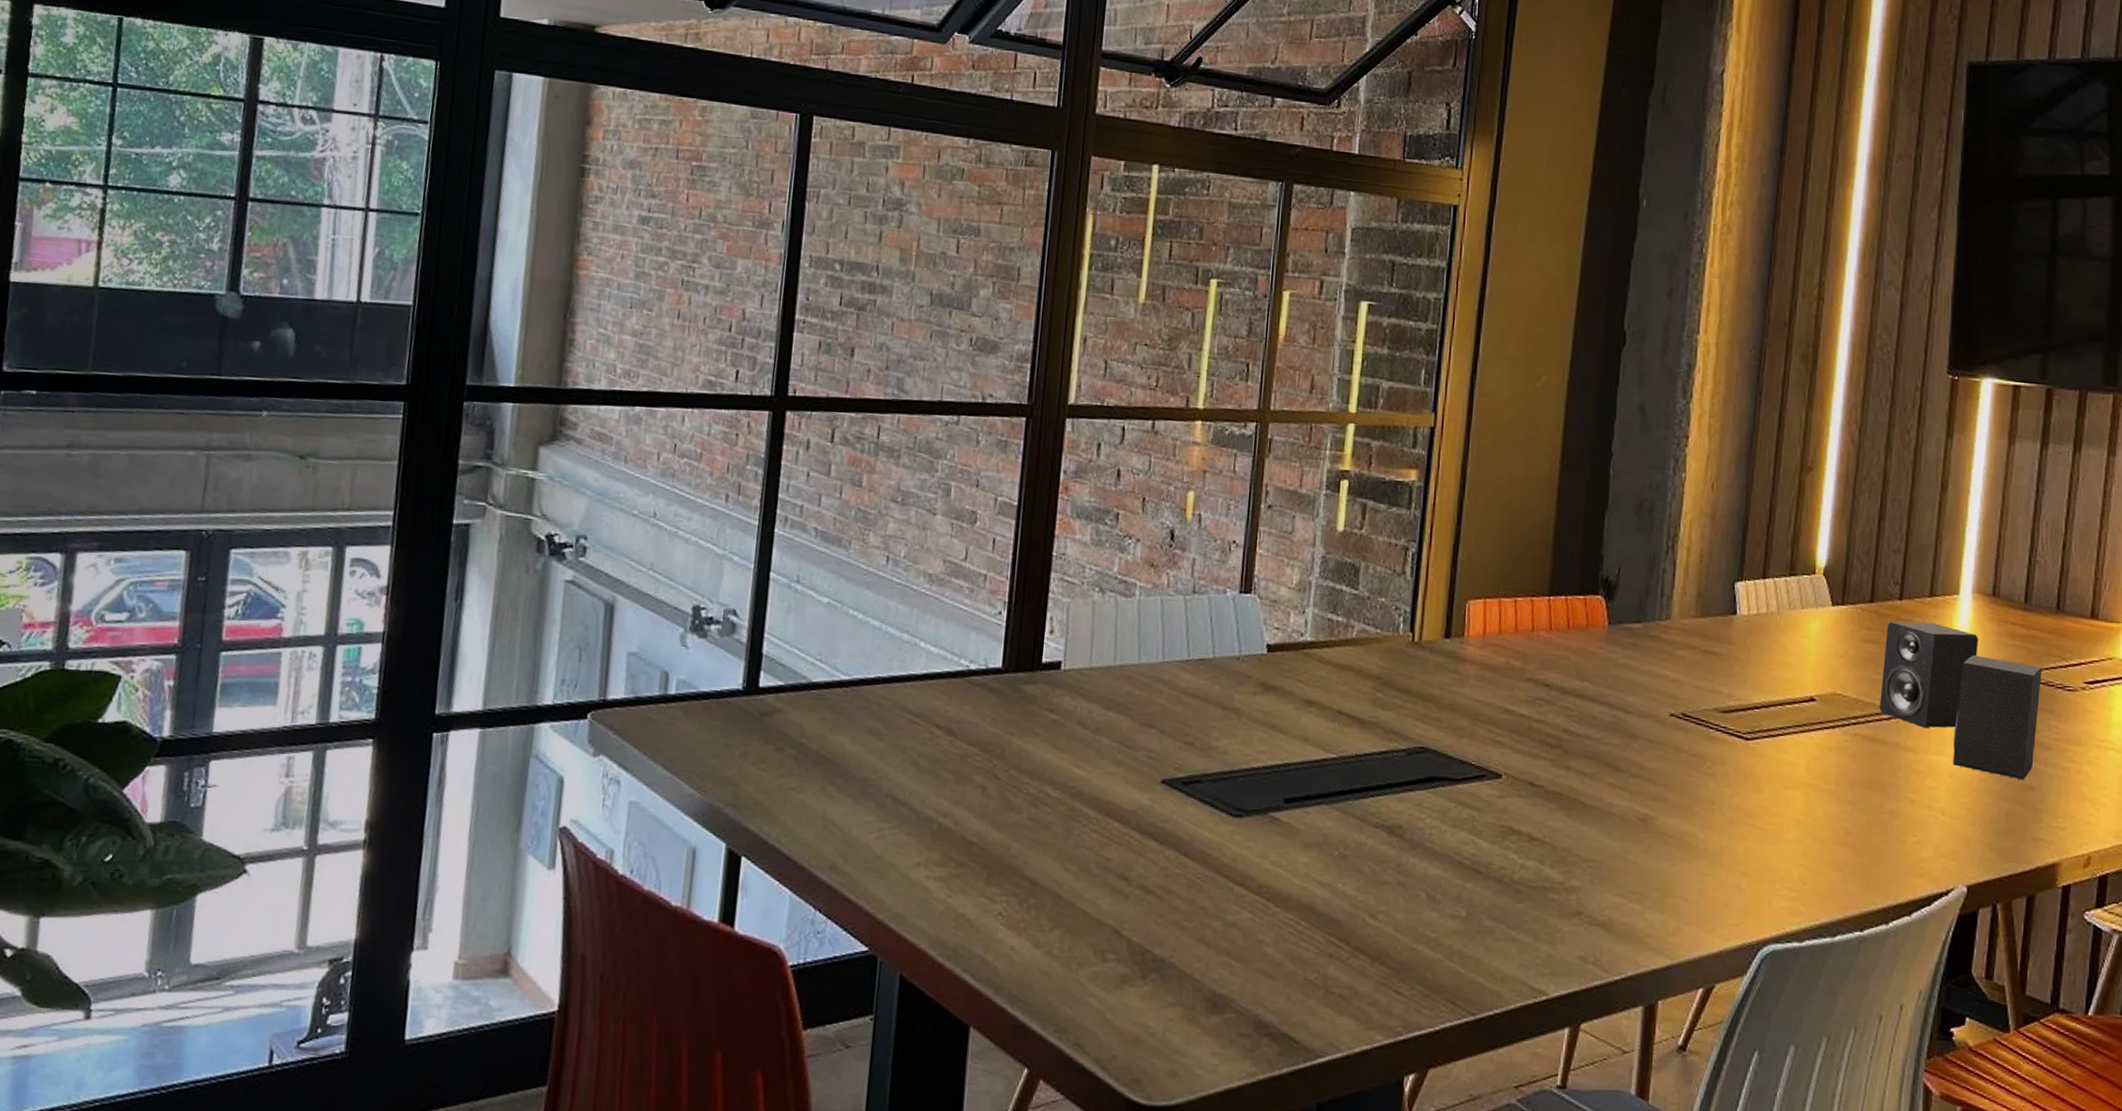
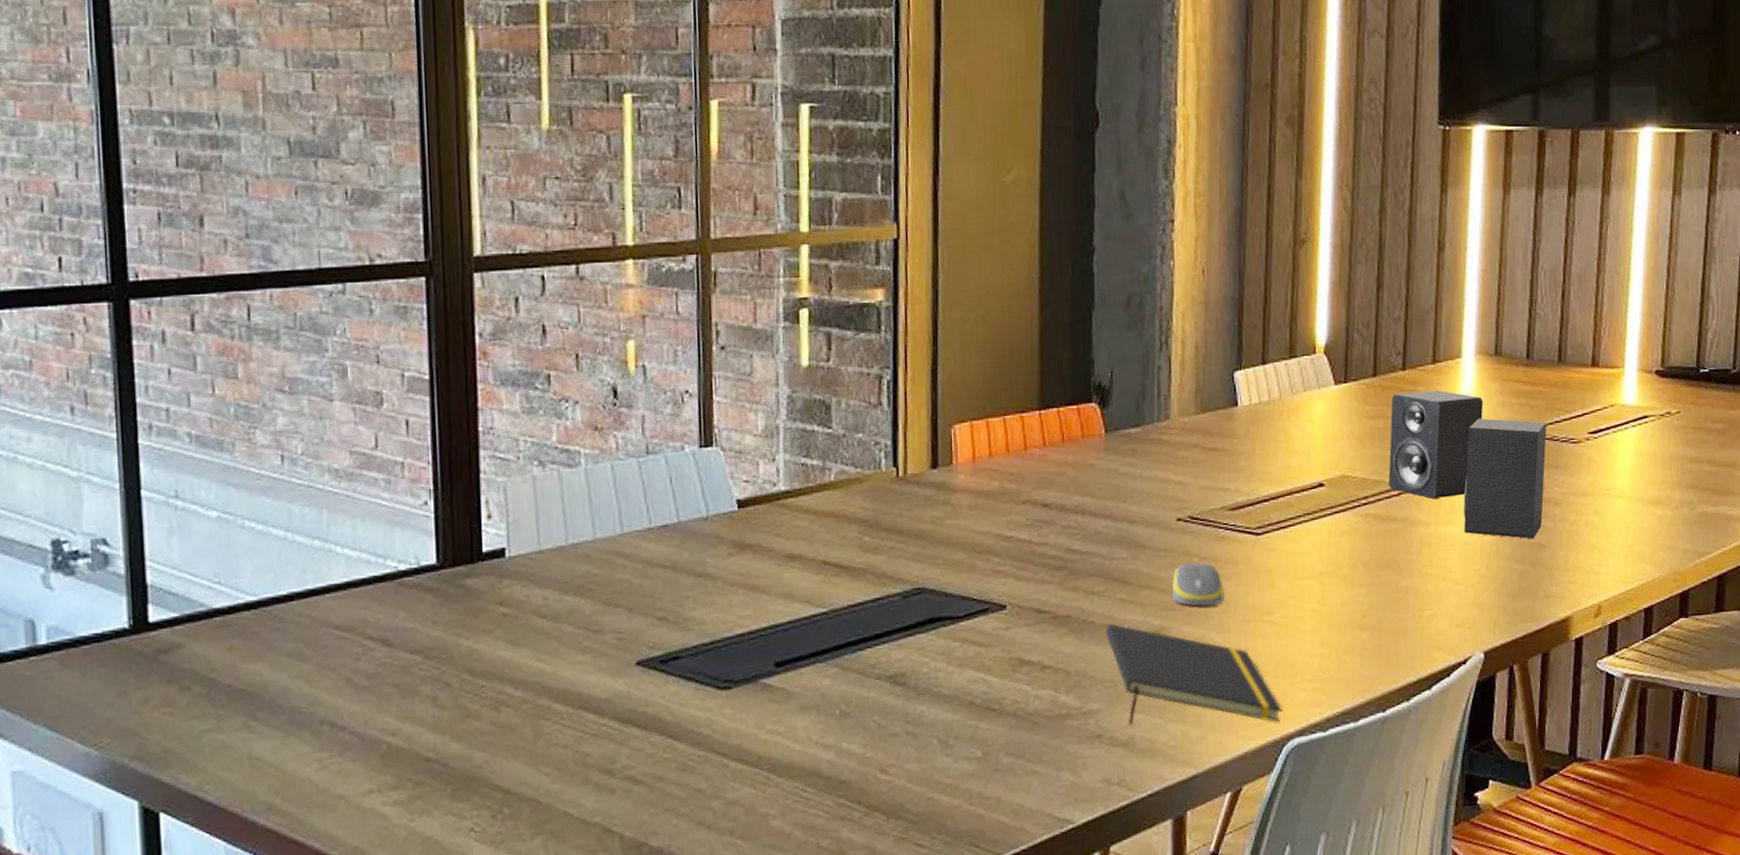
notepad: none [1594,805,1761,926] -> present [1106,623,1284,725]
computer mouse: none [1660,757,1711,802] -> present [1171,562,1224,606]

